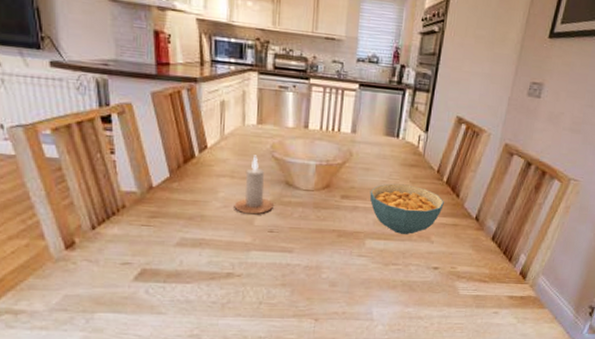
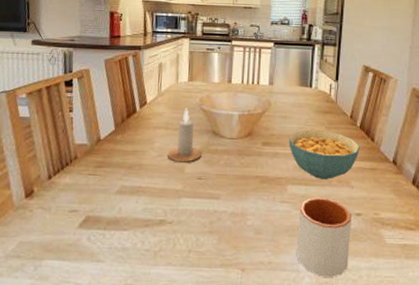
mug: none [371,251,429,325] -> present [296,197,351,277]

